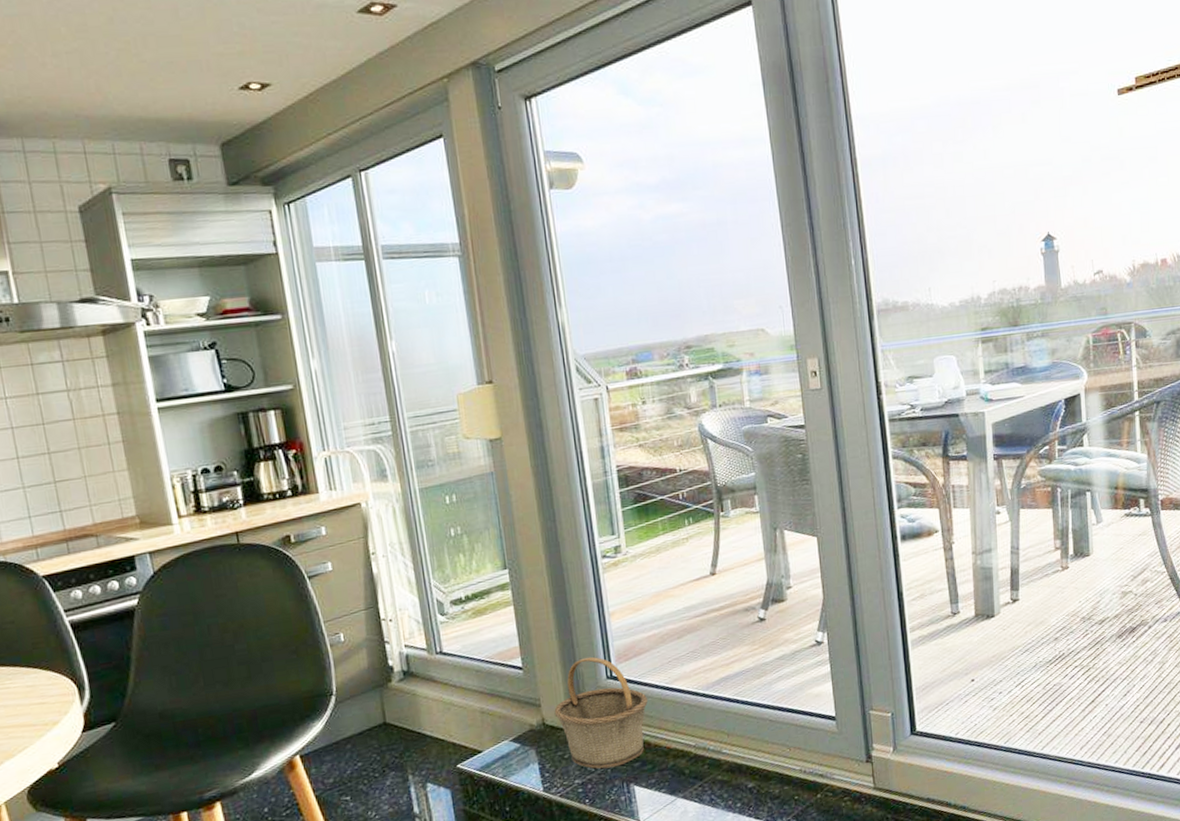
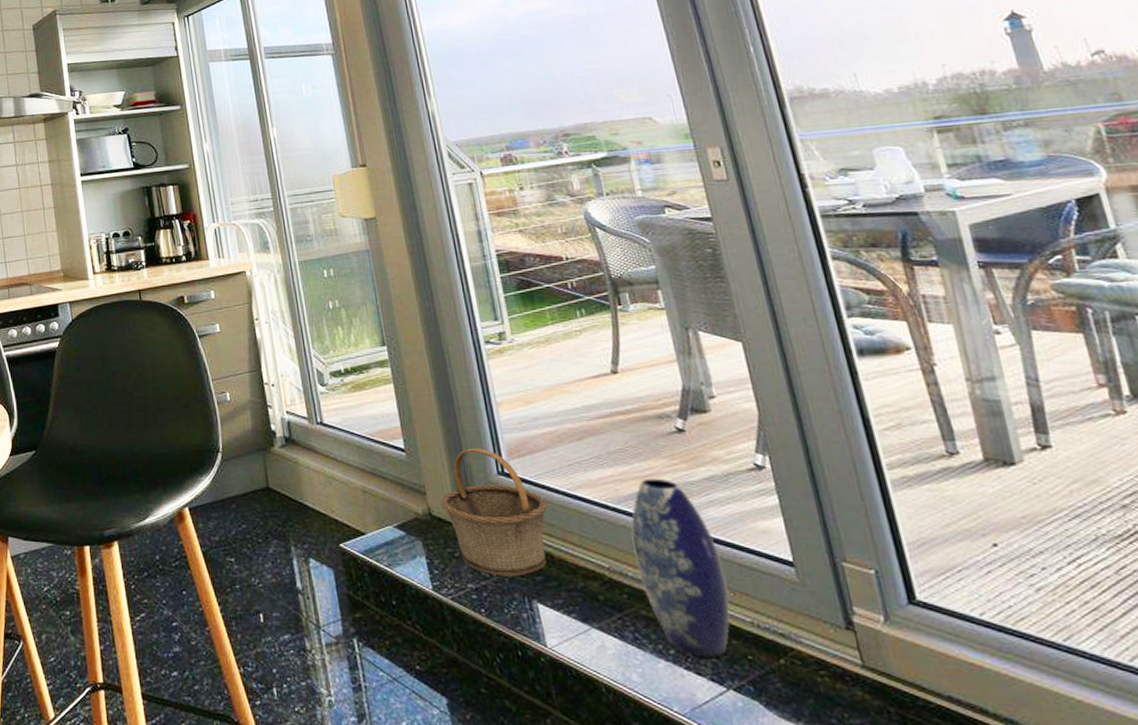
vase: none [715,663,786,805] -> present [631,478,730,657]

